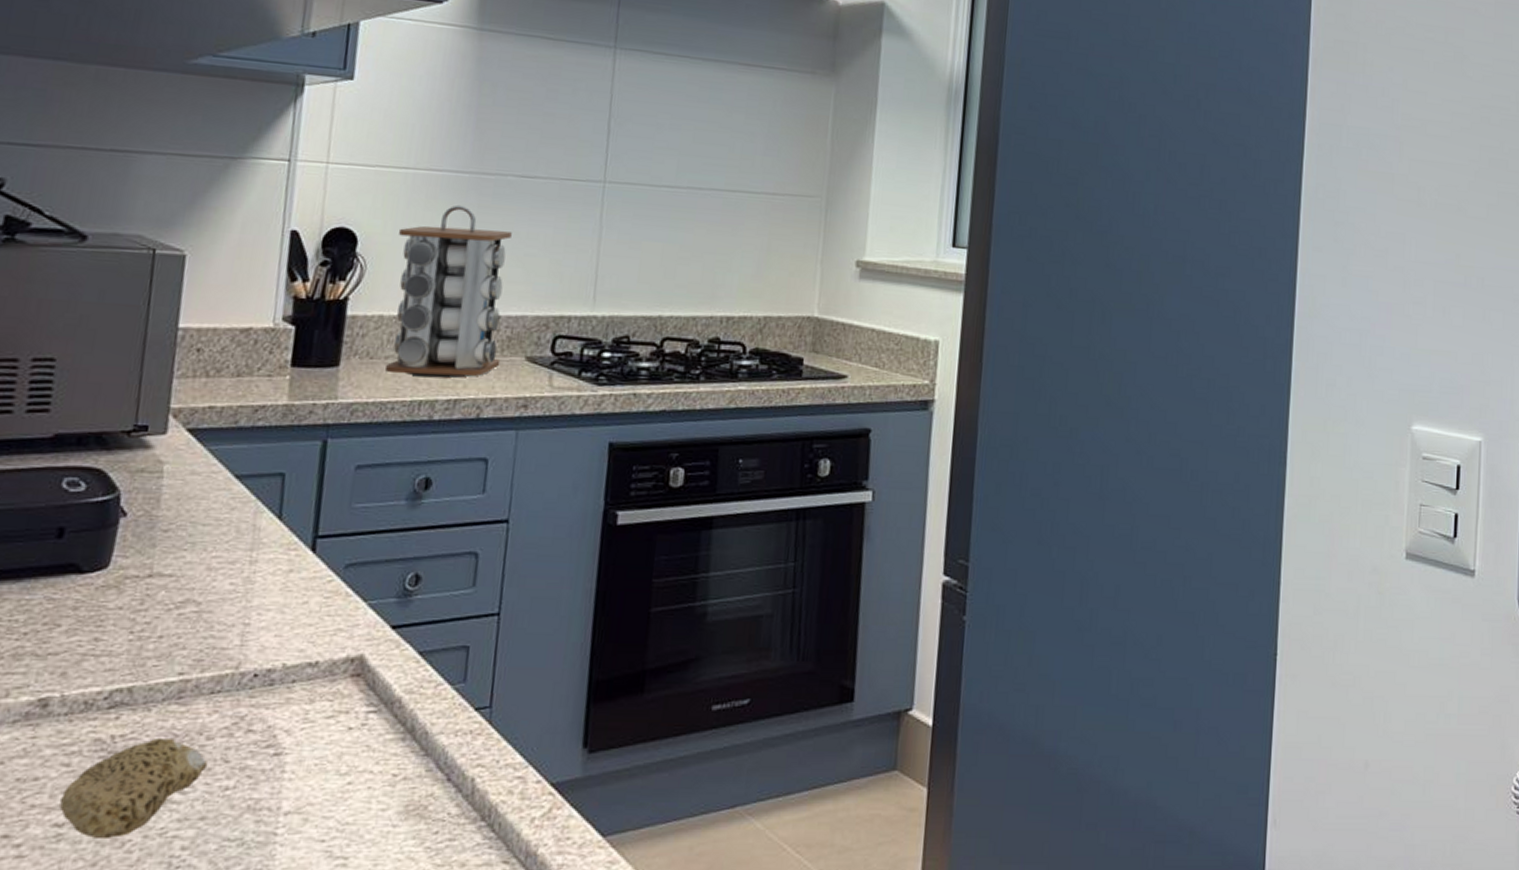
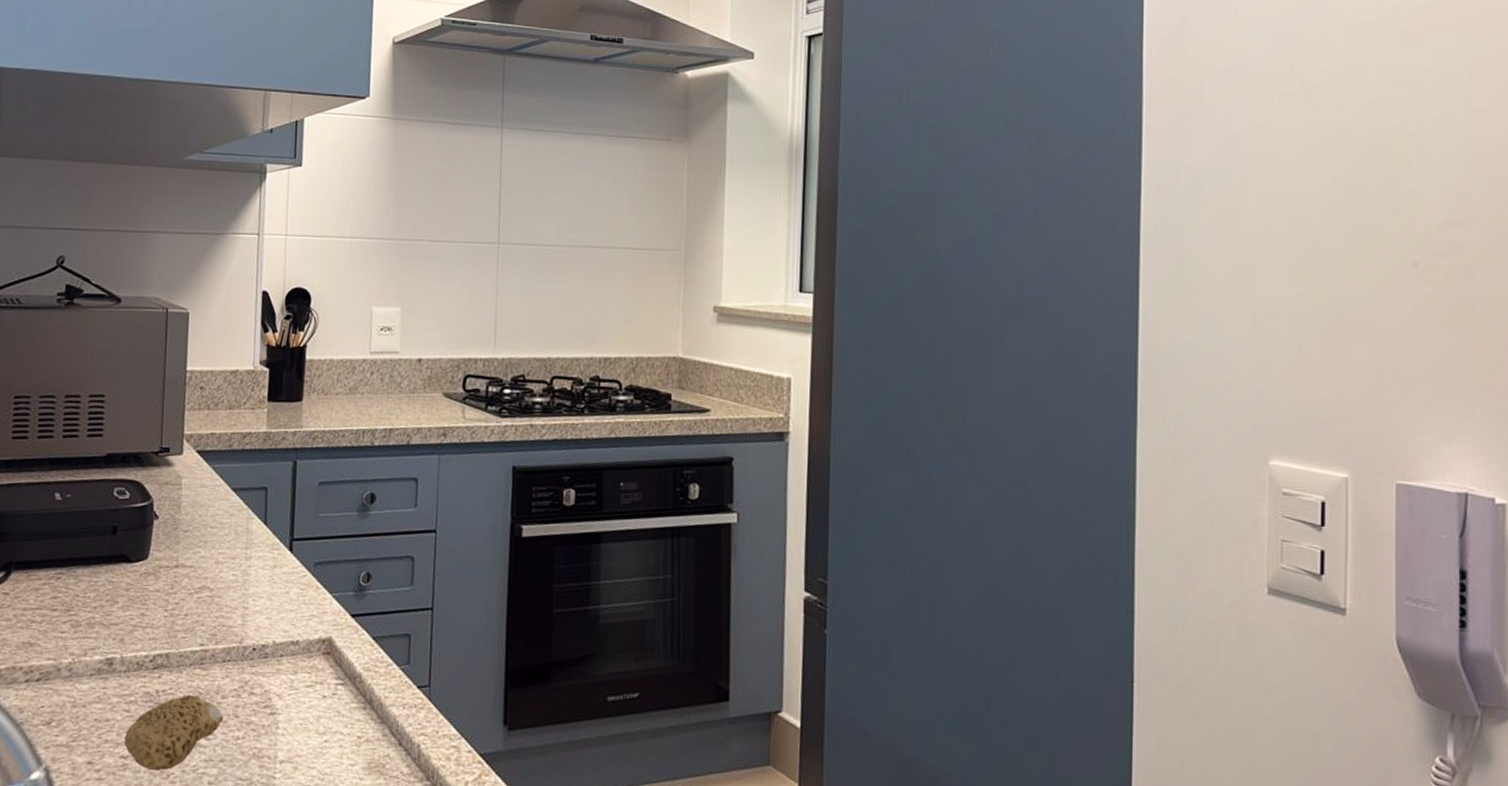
spice rack: present [385,204,512,378] -> none [337,266,427,411]

